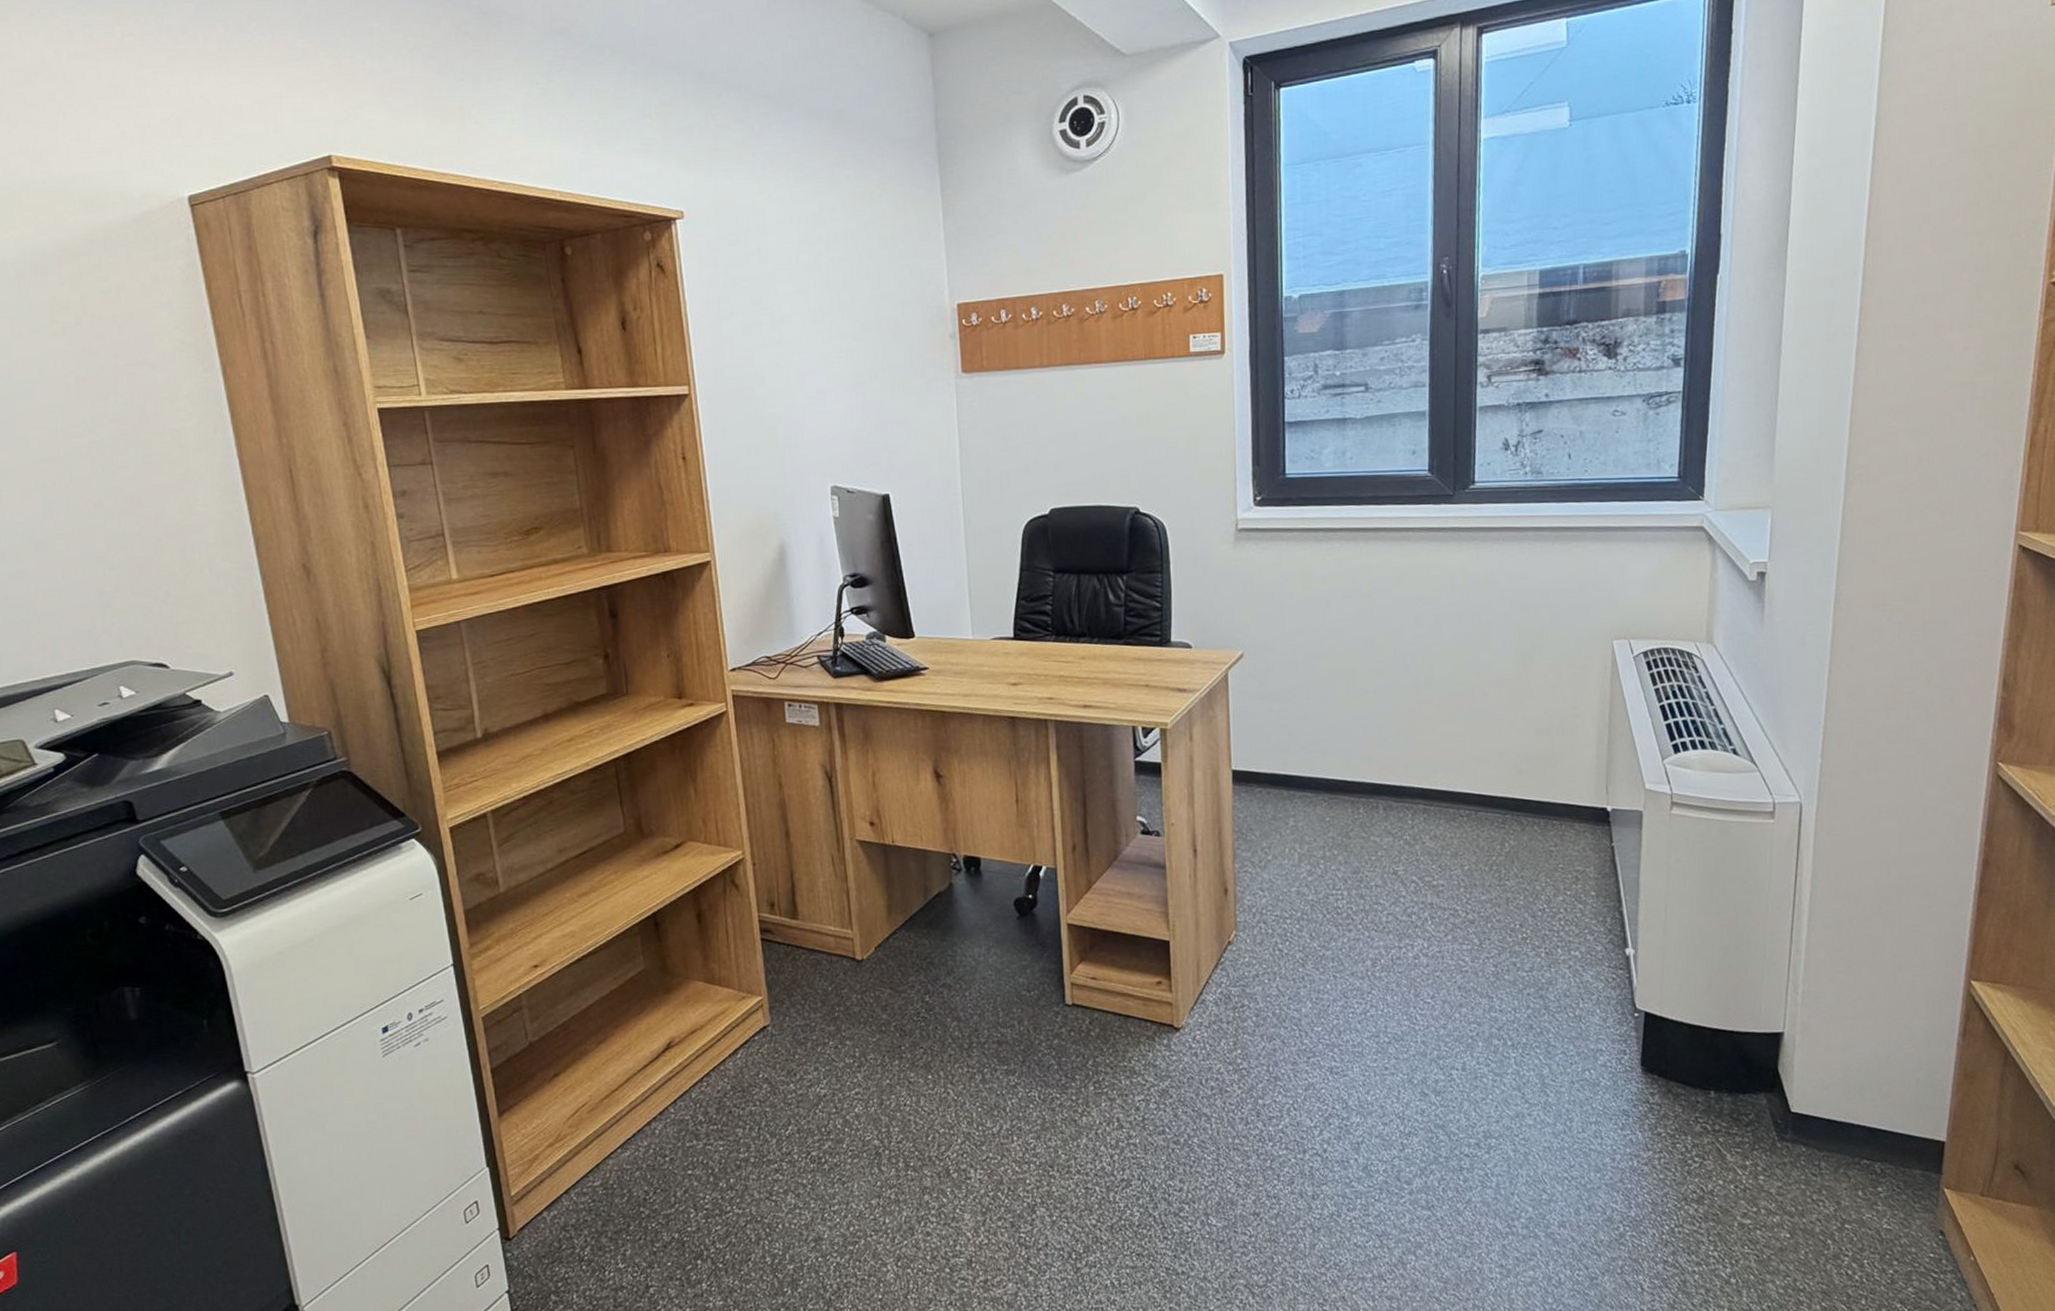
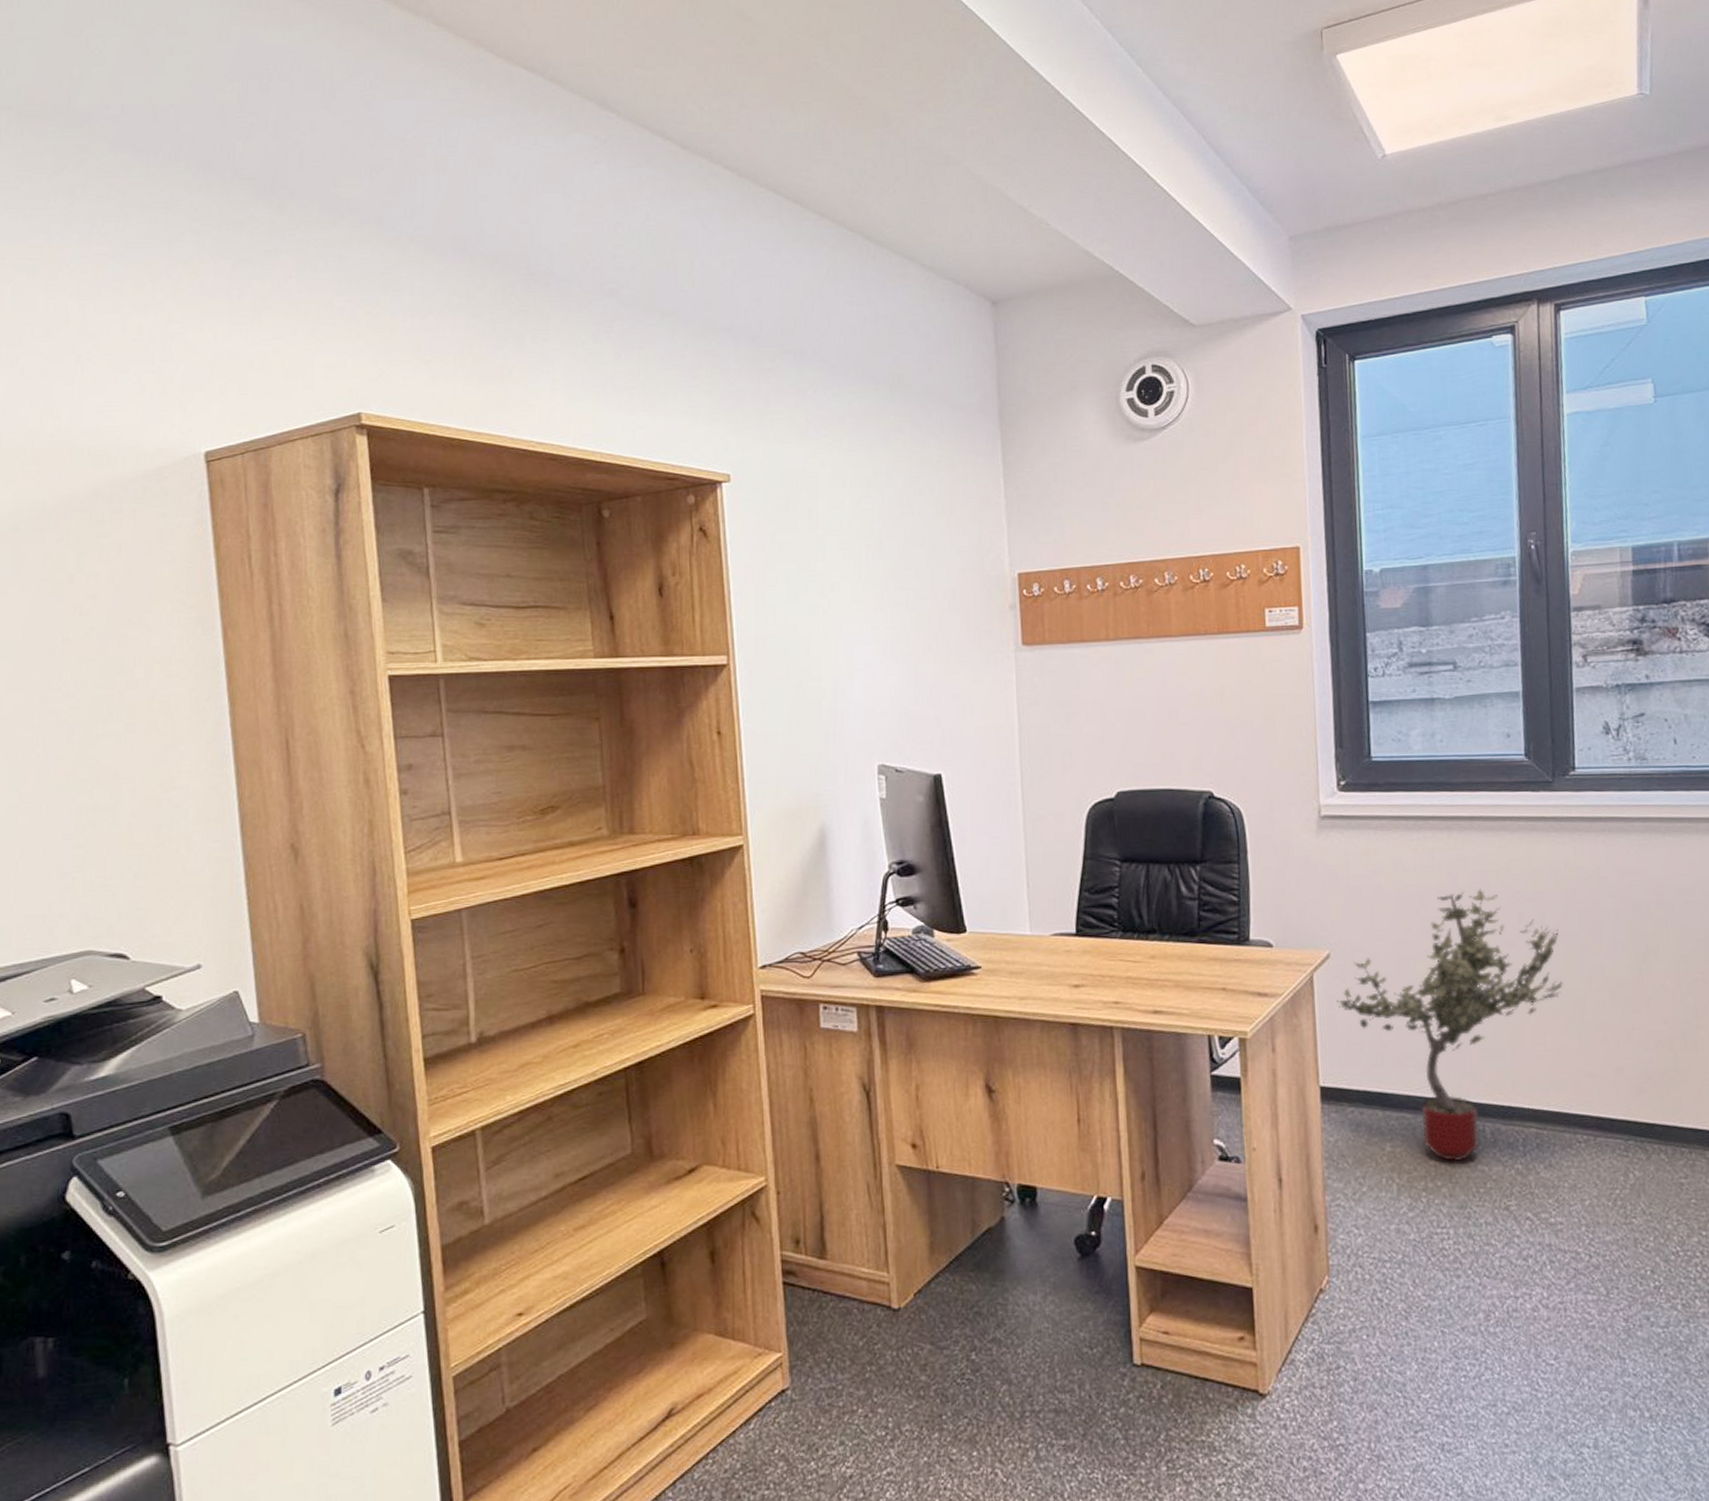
potted tree: none [1249,593,1454,834] -> present [1337,888,1563,1162]

